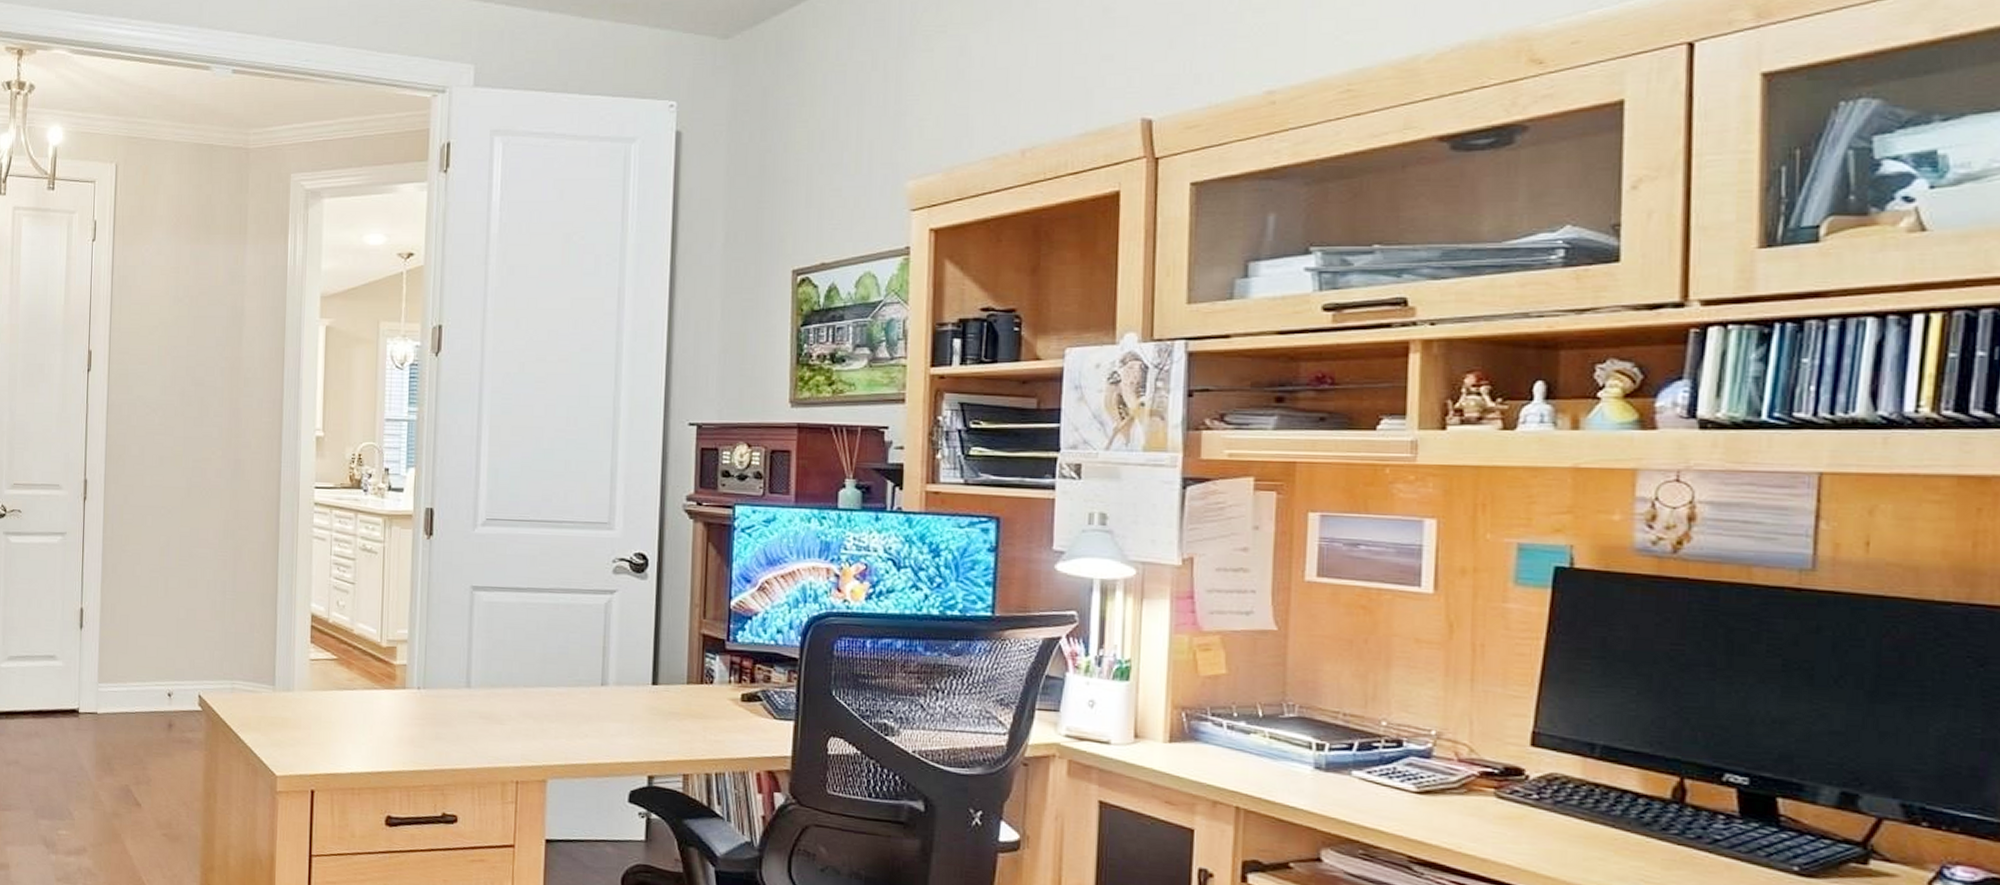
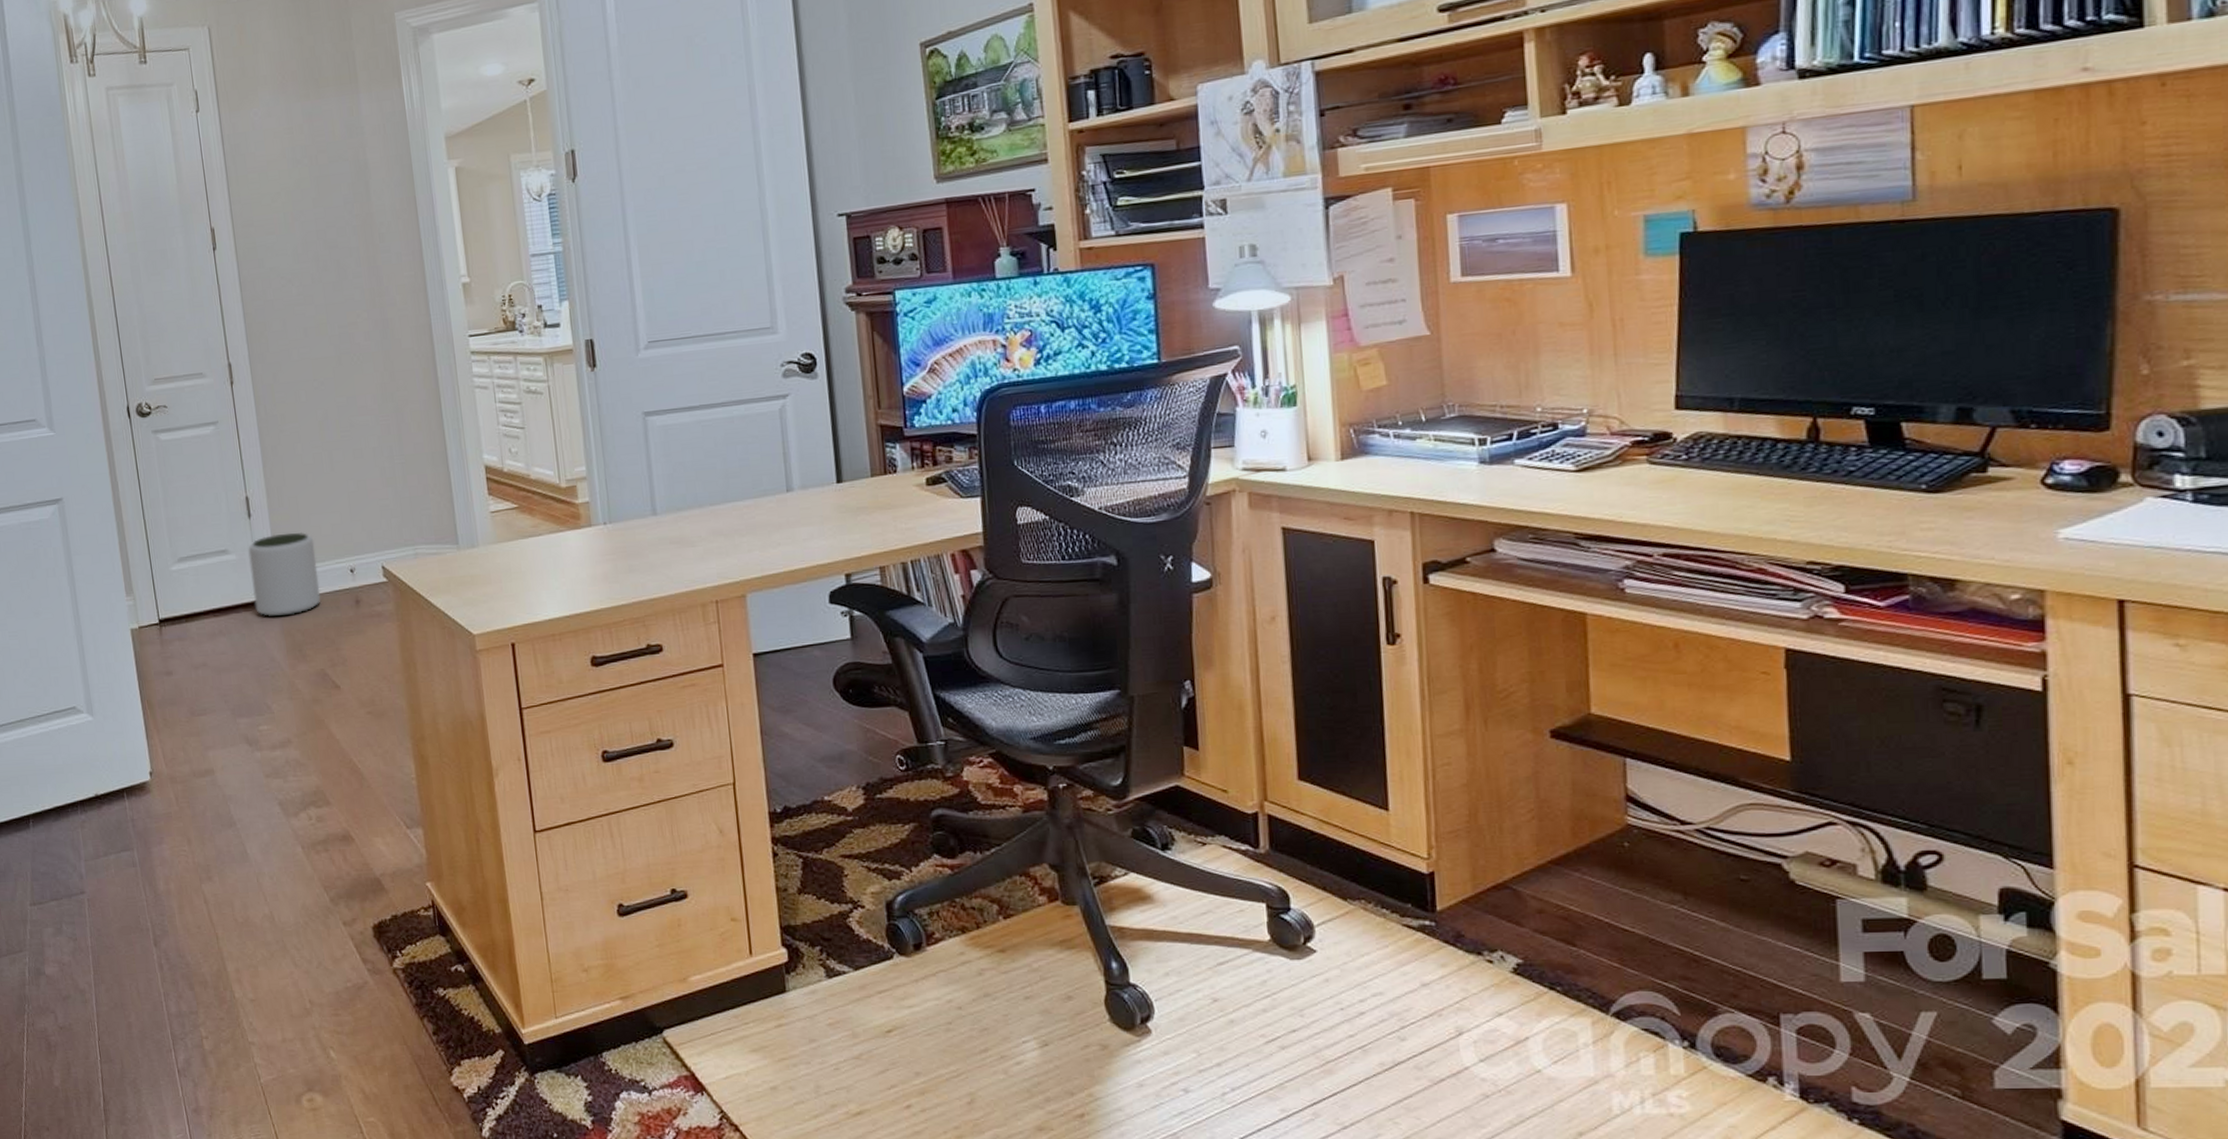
plant pot: none [73,648,138,729] -> present [248,532,321,617]

